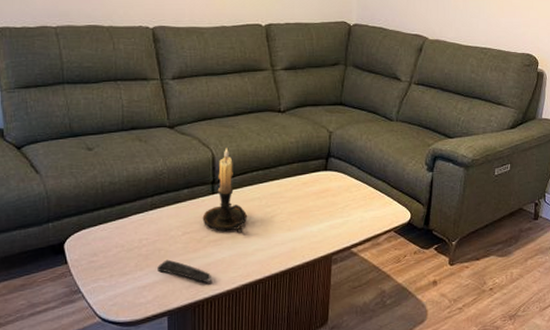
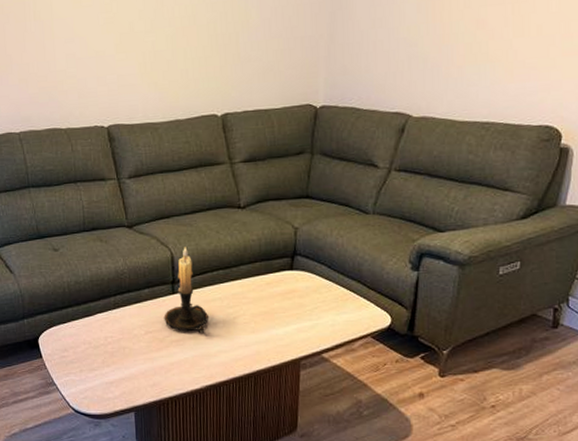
remote control: present [157,259,212,284] -> none [123,357,176,383]

